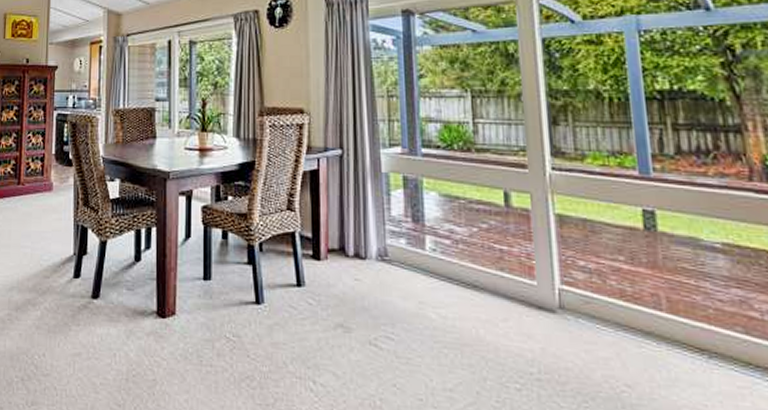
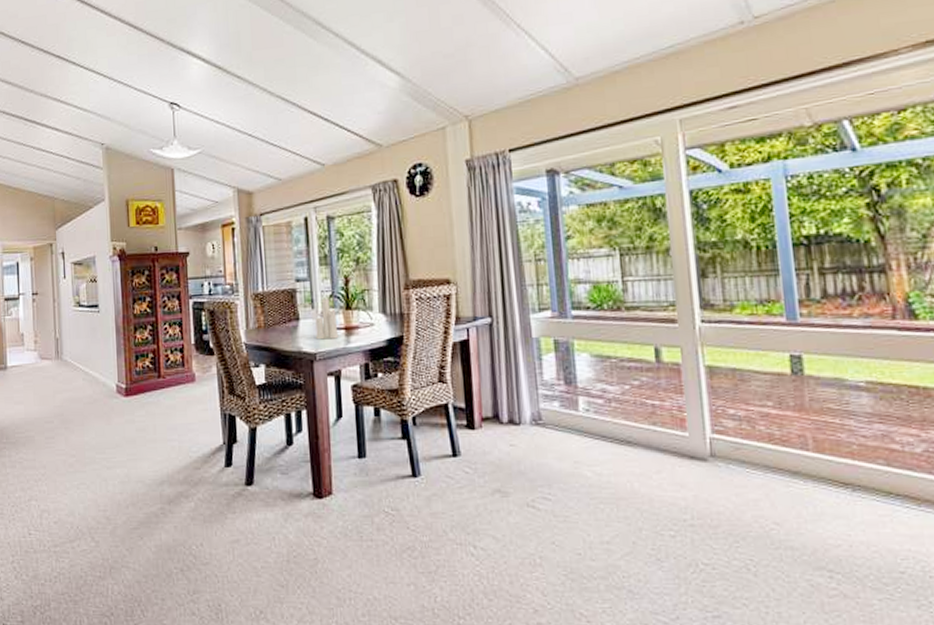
candle: none [171,117,193,159] -> present [315,296,339,340]

